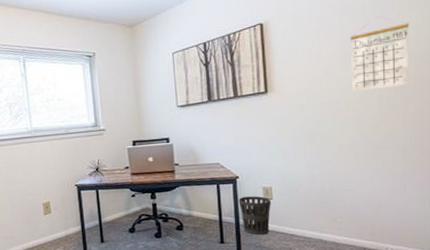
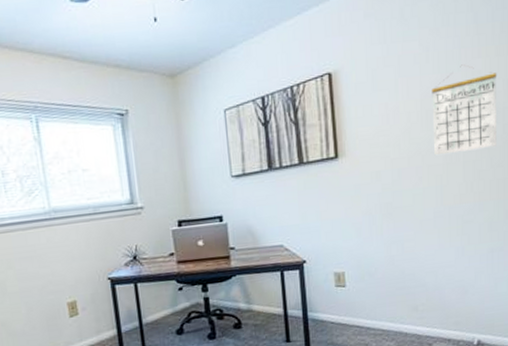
wastebasket: present [238,196,271,236] -> none [306,283,344,331]

